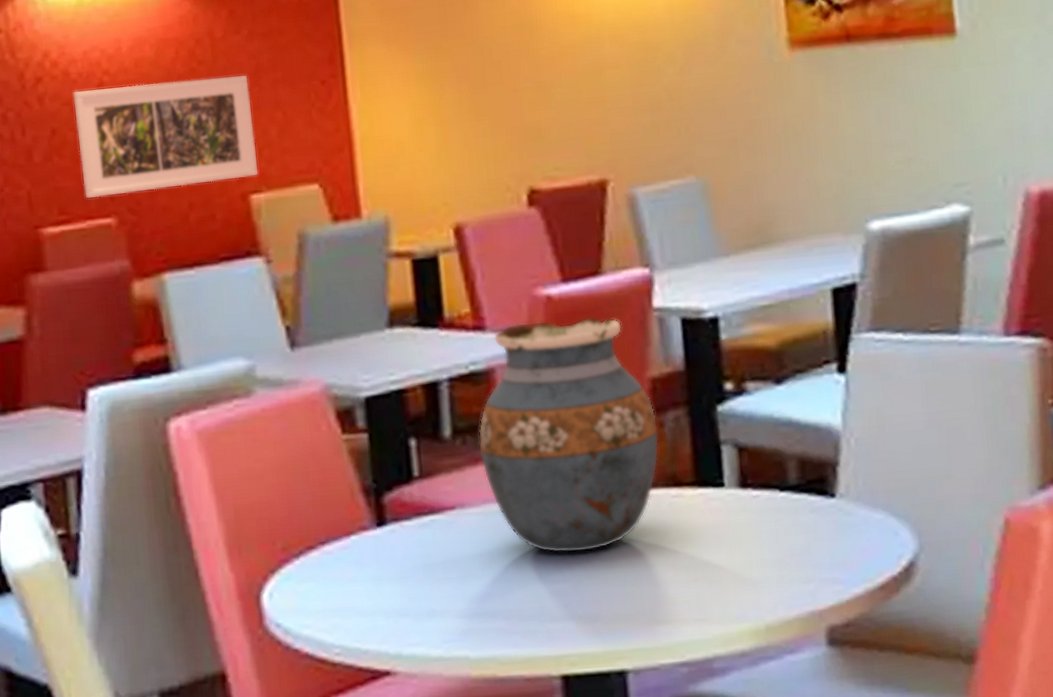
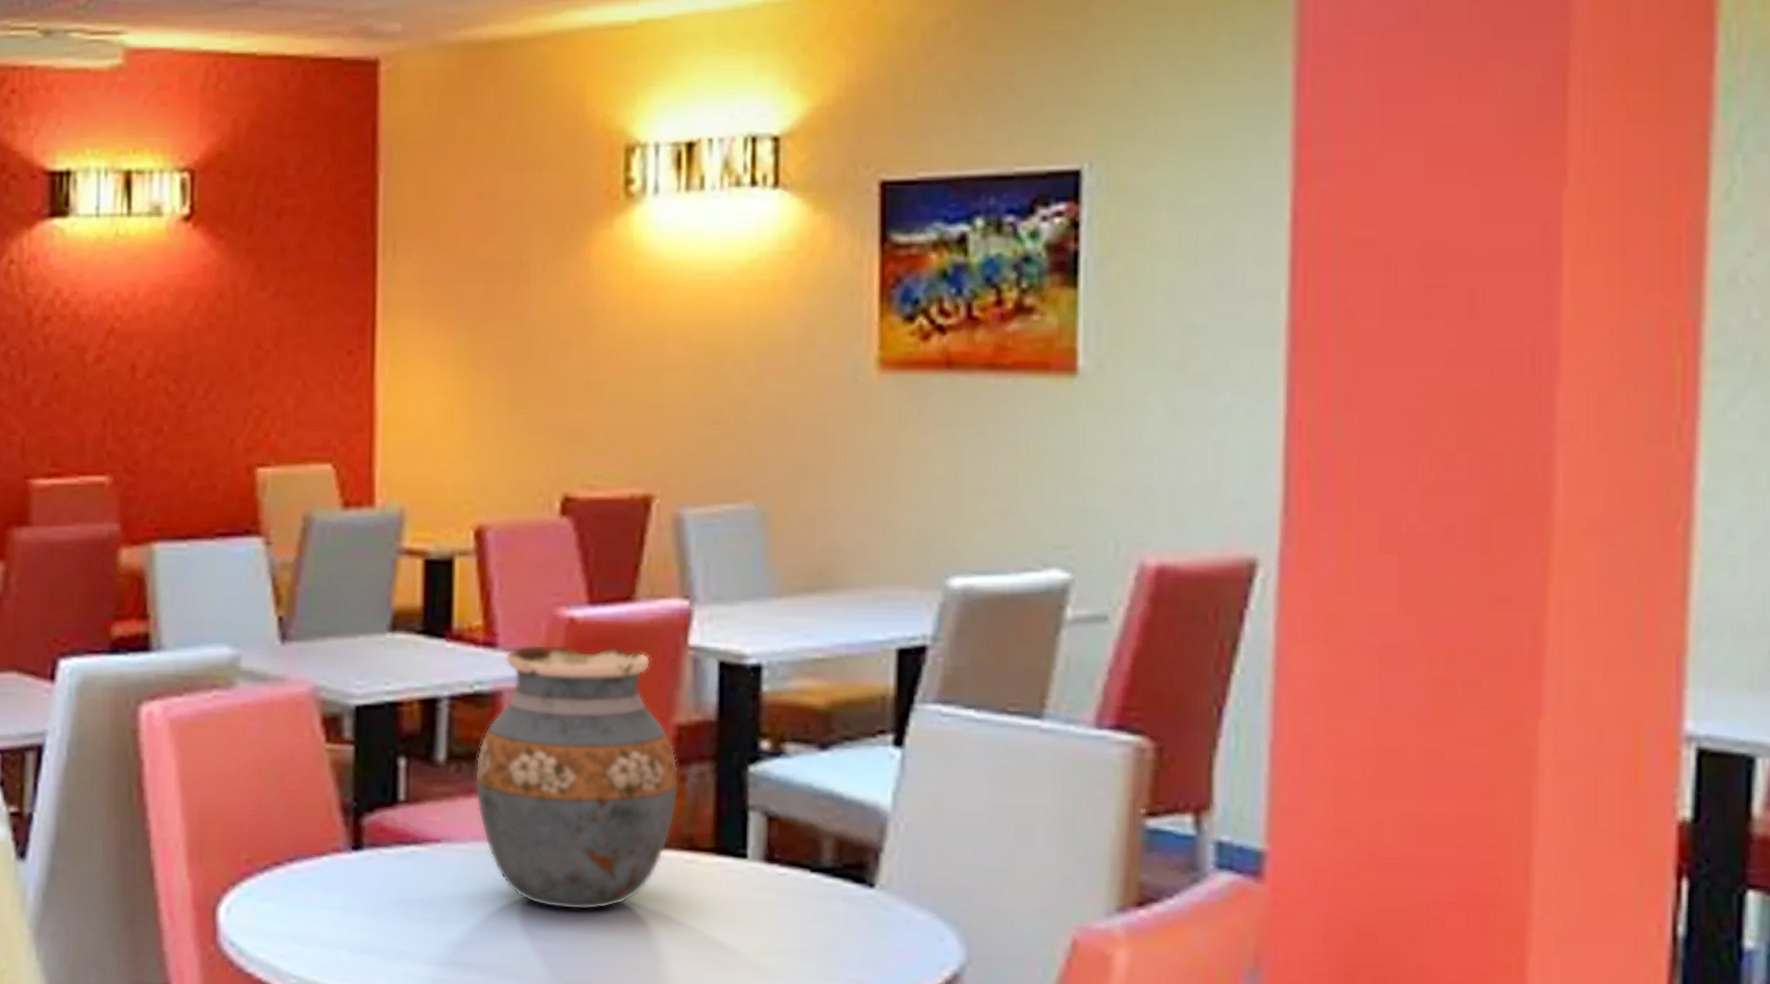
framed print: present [73,75,259,198] -> none [80,334,269,453]

